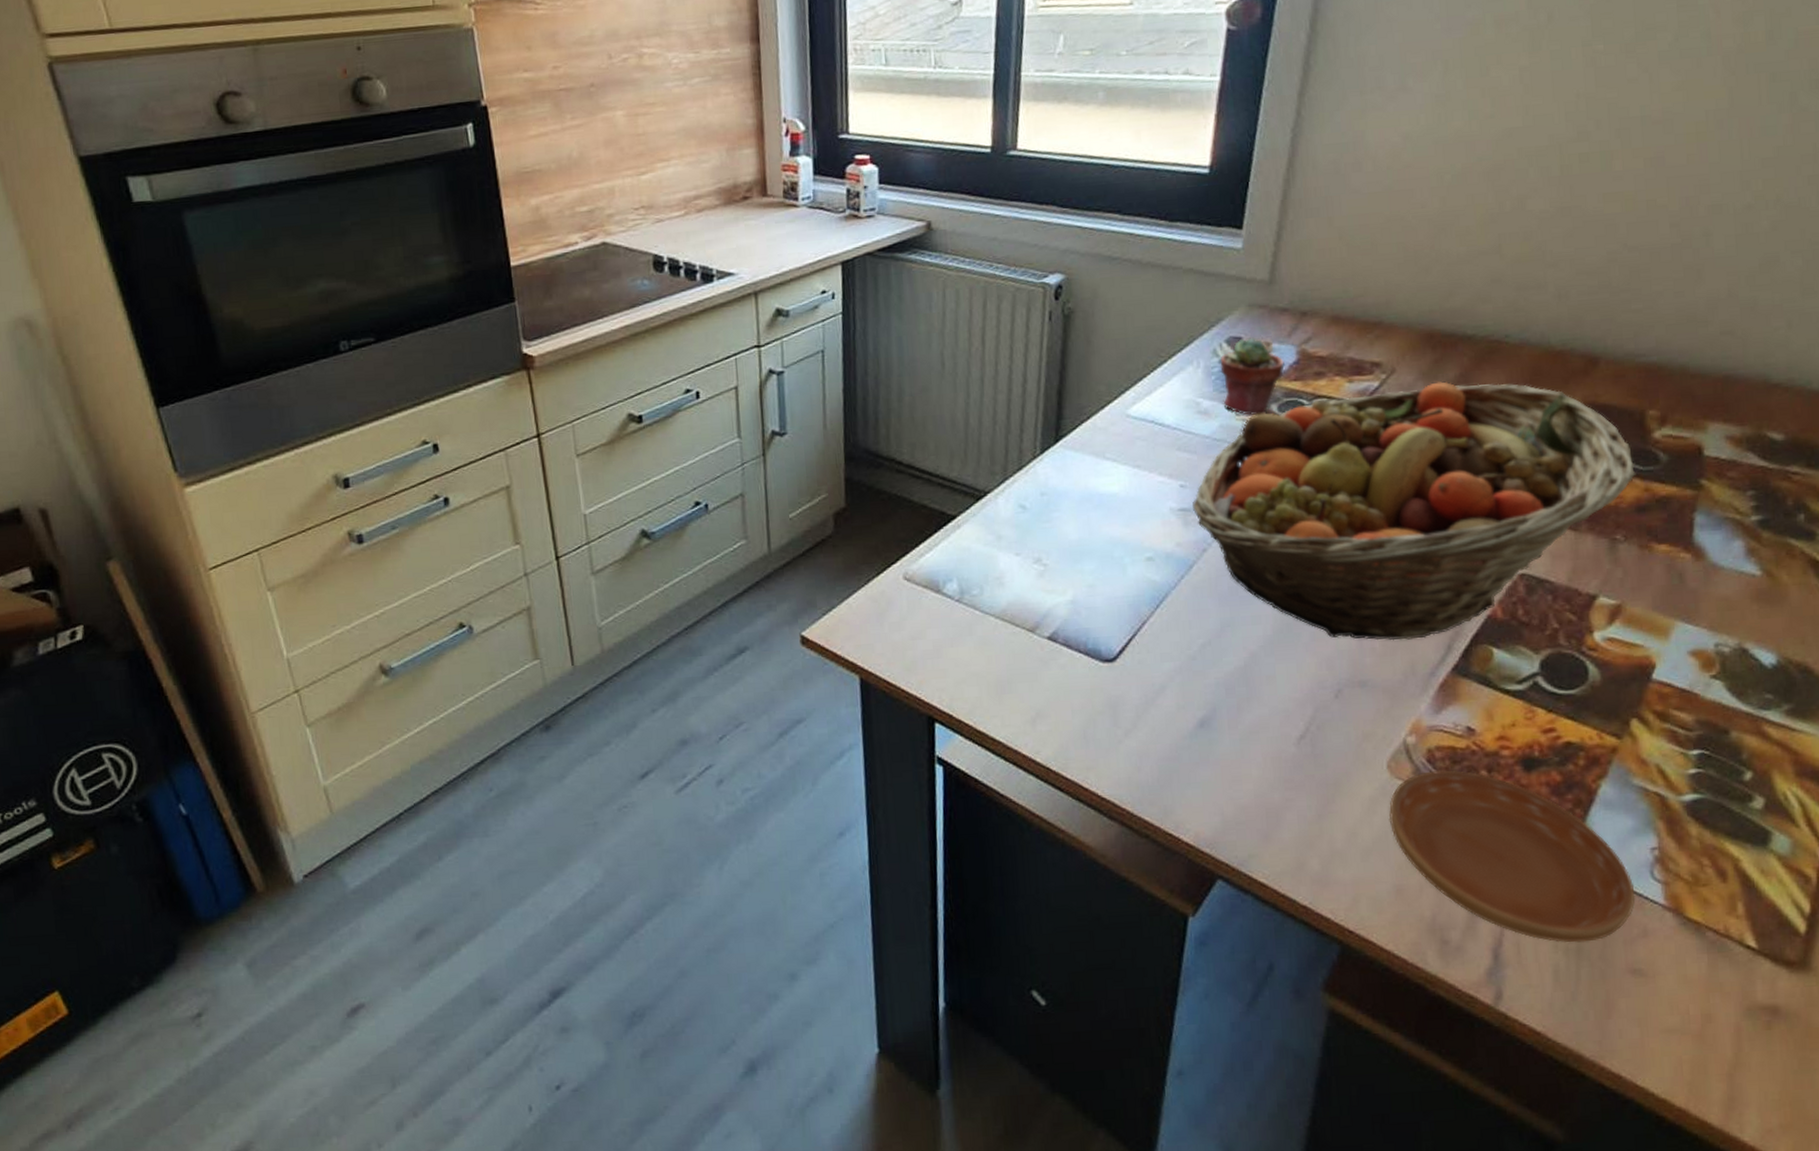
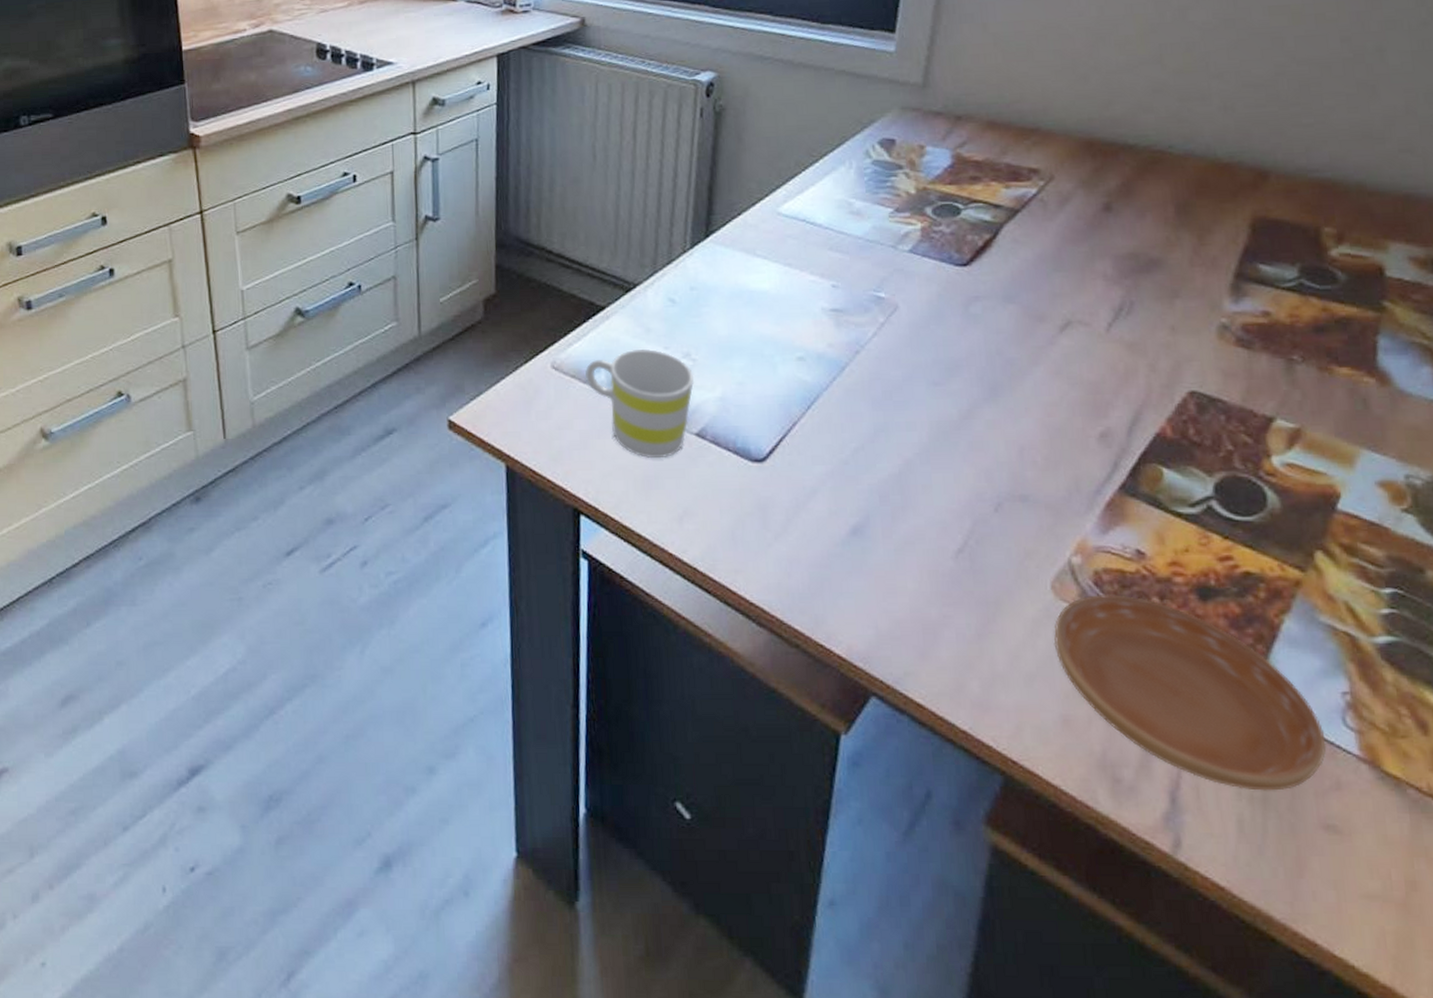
mug: none [937,556,1046,663] -> present [585,349,695,458]
fruit basket: present [1193,382,1638,641] -> none [845,190,1314,455]
potted succulent: present [1220,337,1285,415] -> none [872,140,939,218]

